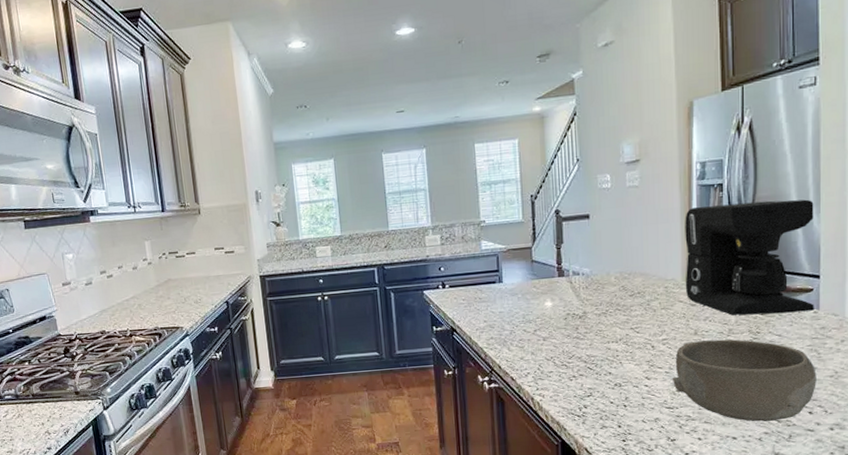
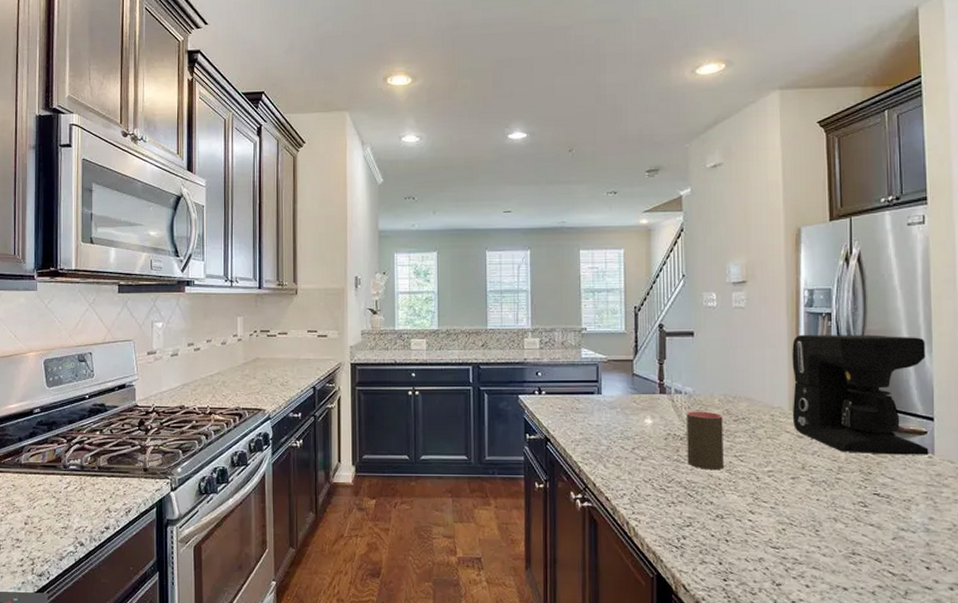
cup: none [584,289,621,344] -> present [686,411,724,469]
bowl: present [672,339,817,422] -> none [777,477,933,573]

